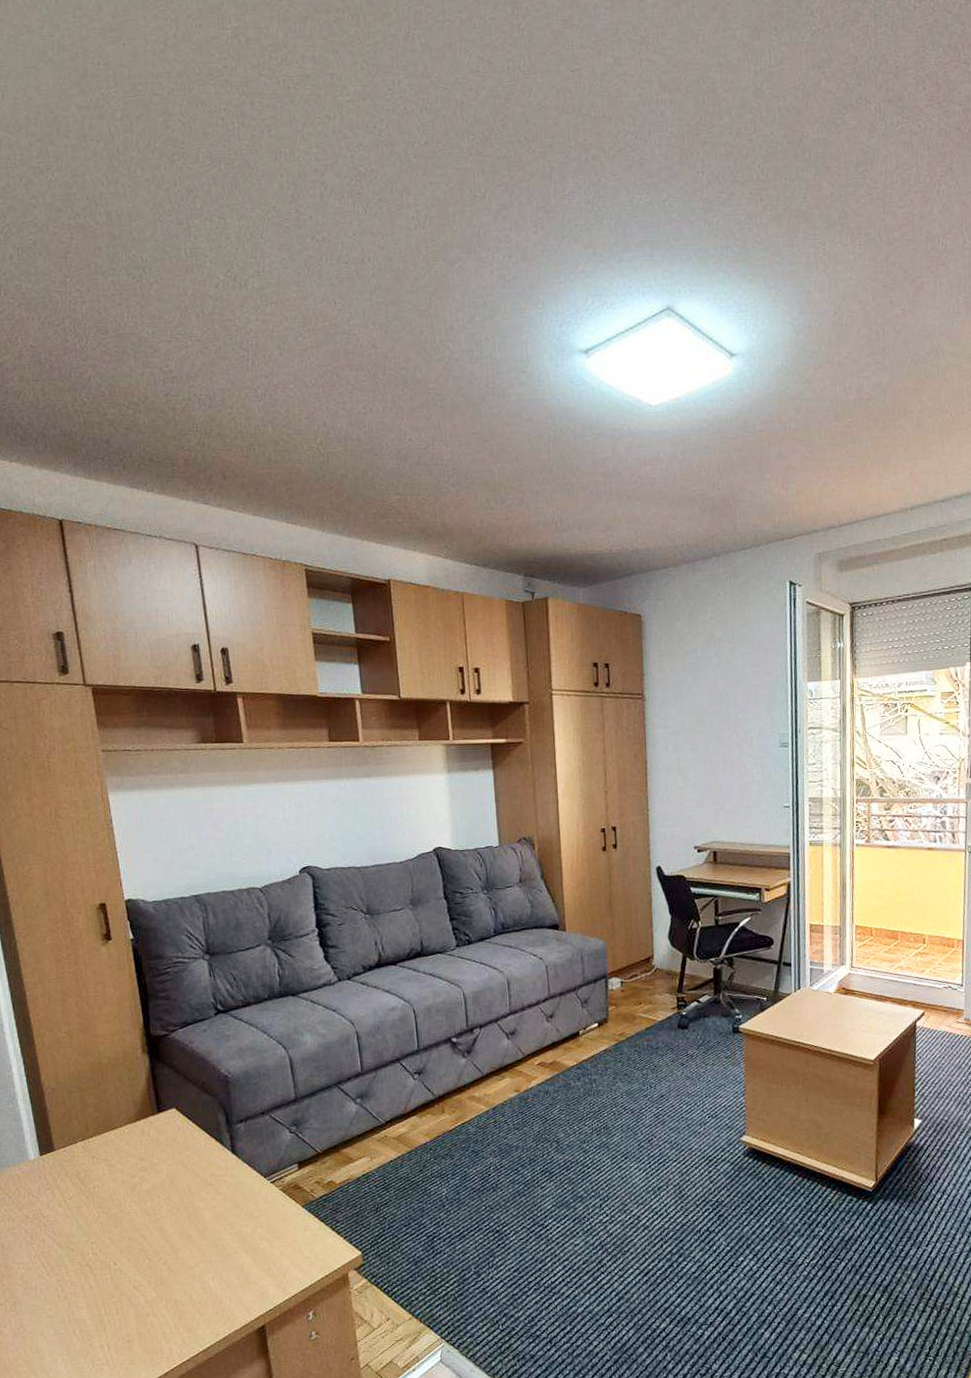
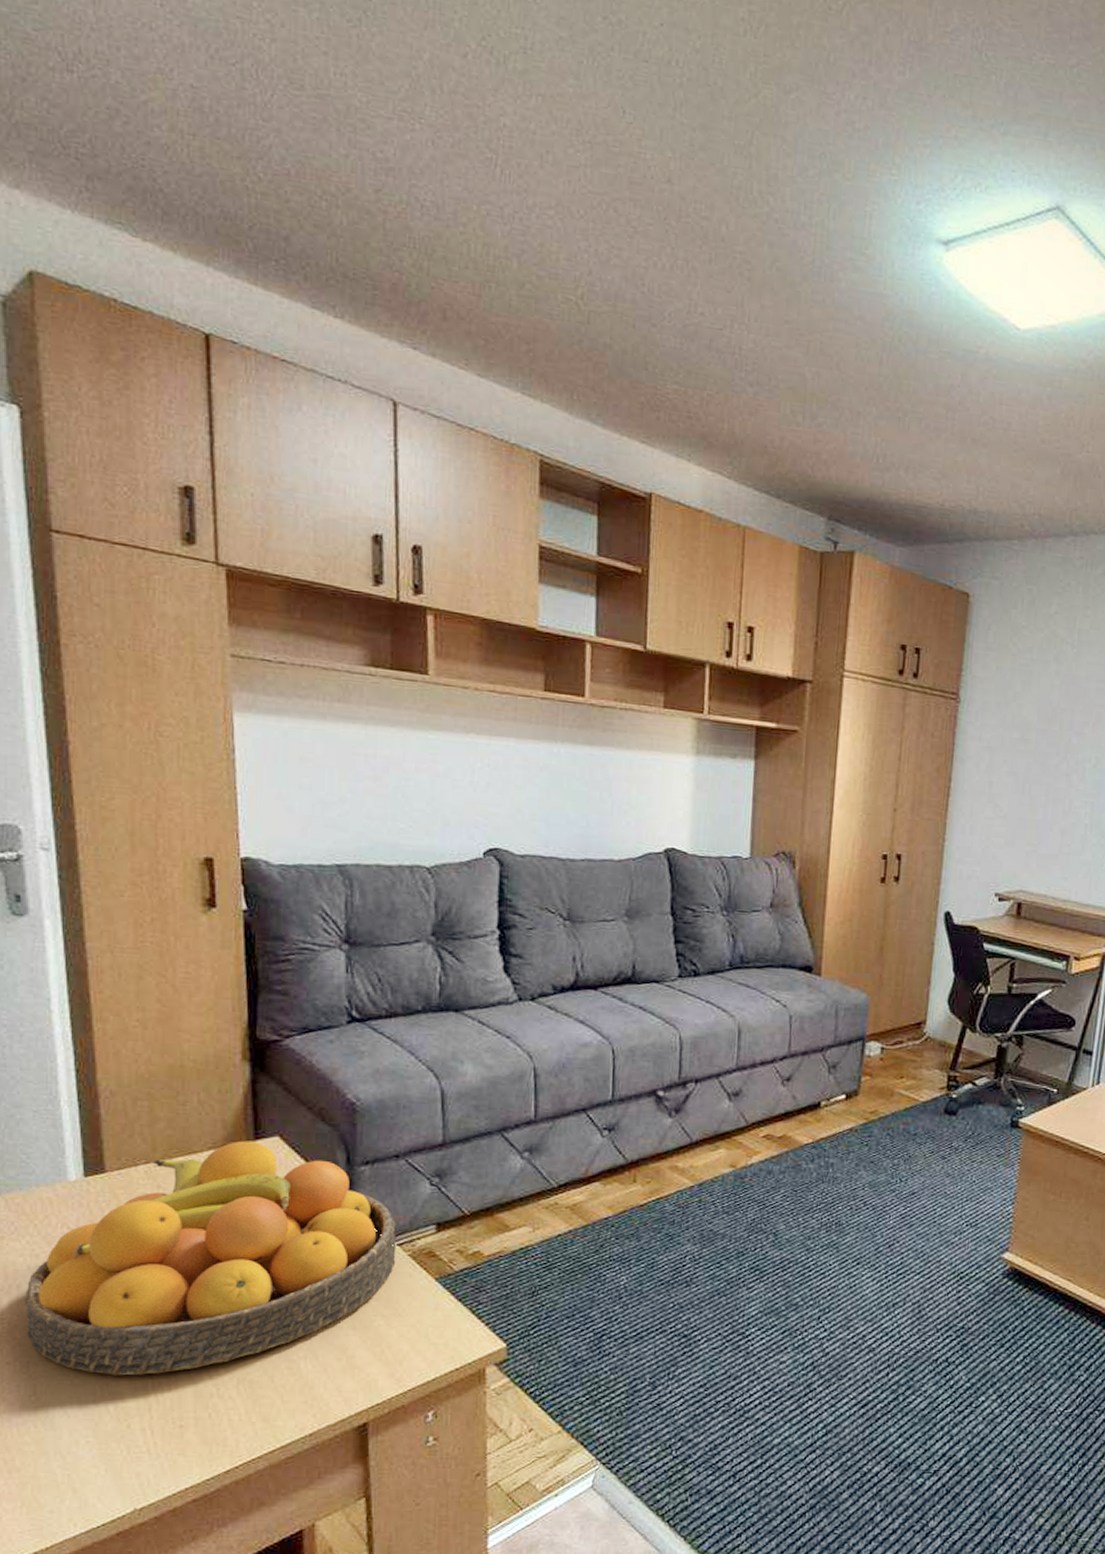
fruit bowl: none [7,1114,272,1307] -> present [24,1140,397,1376]

